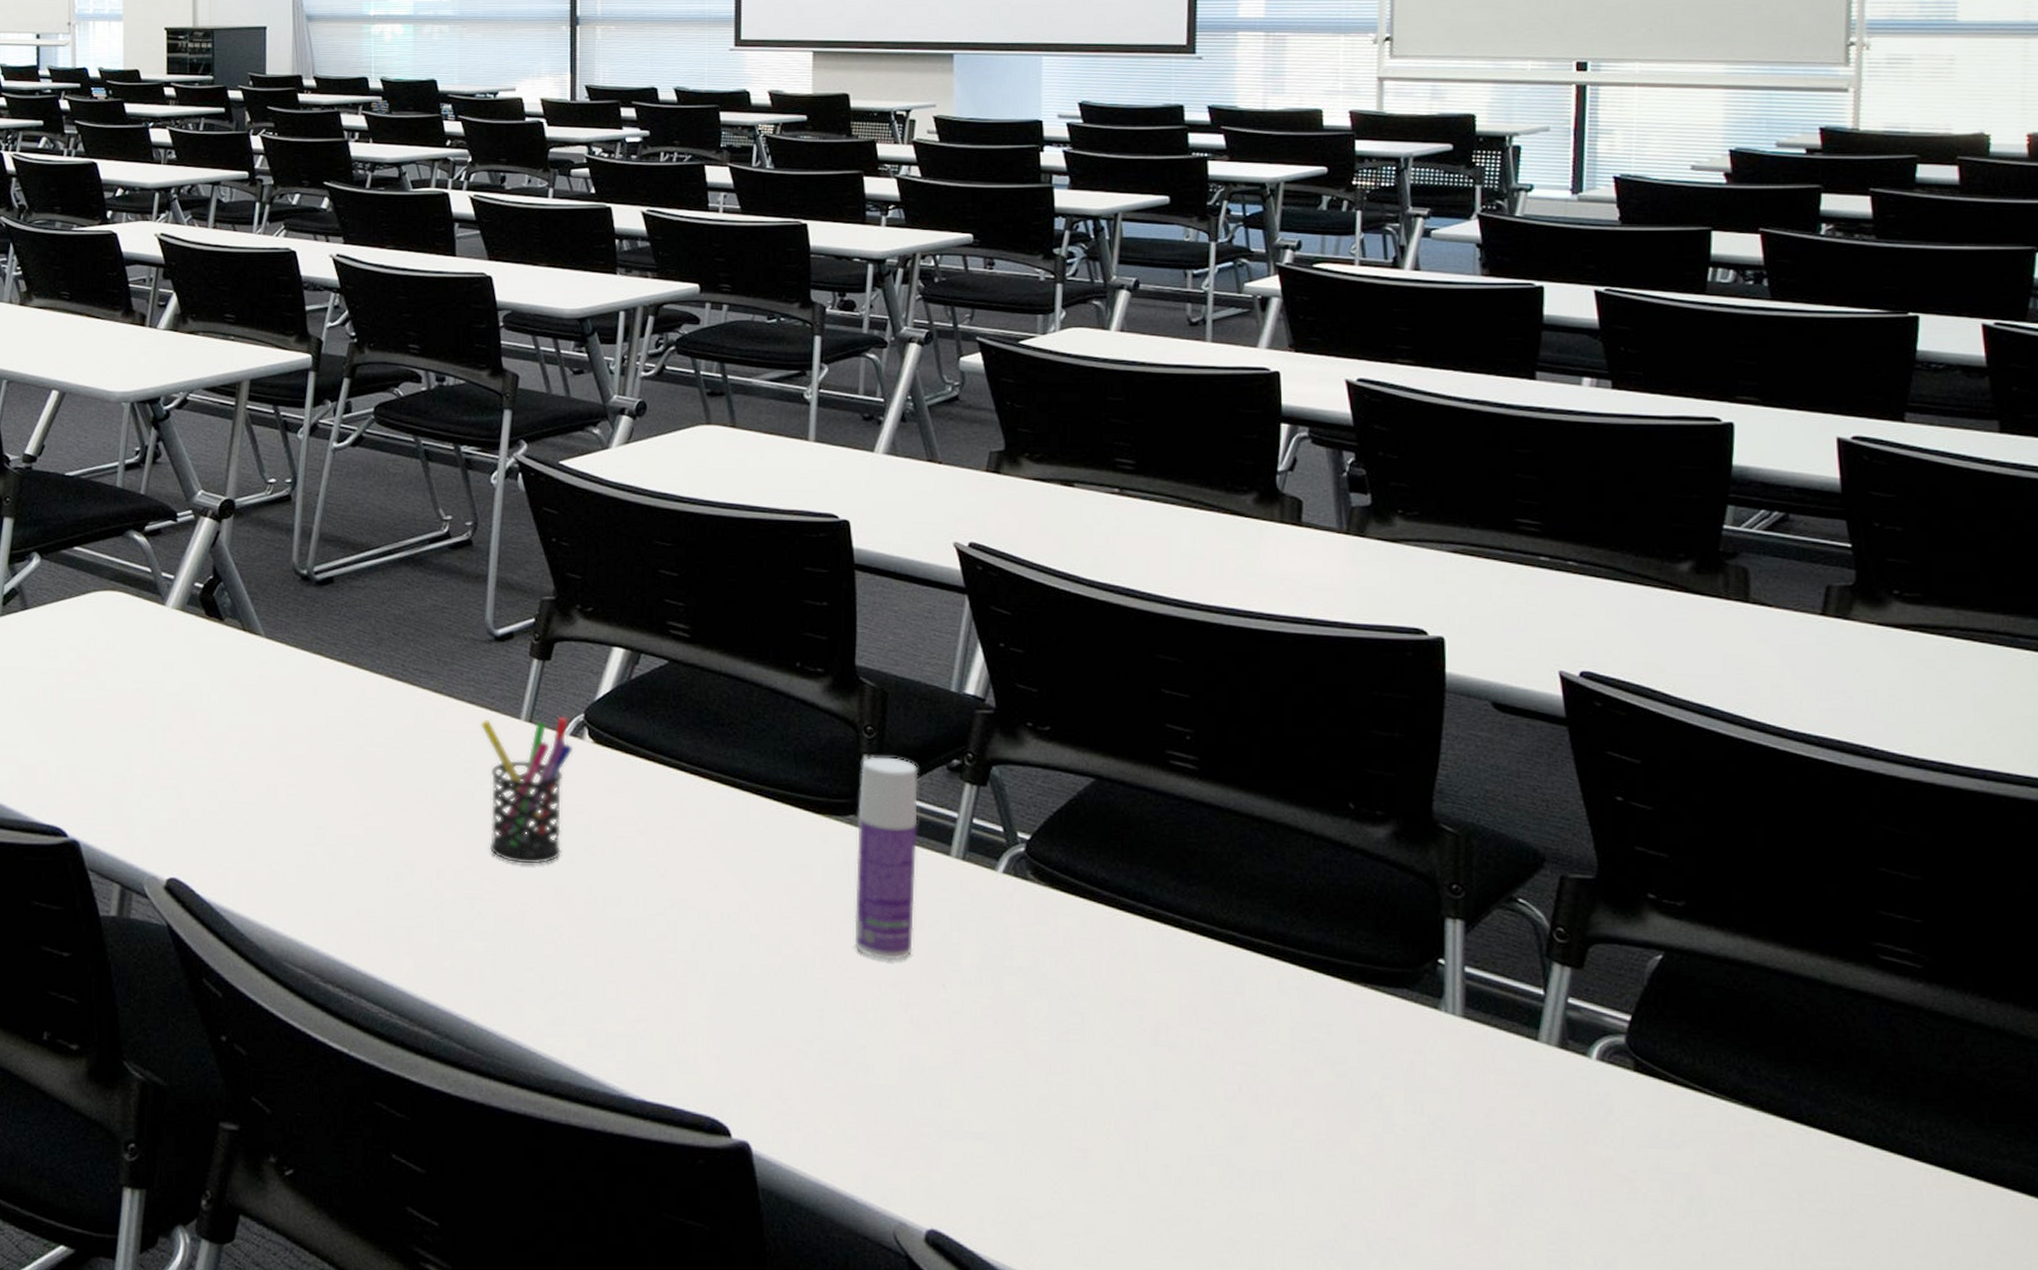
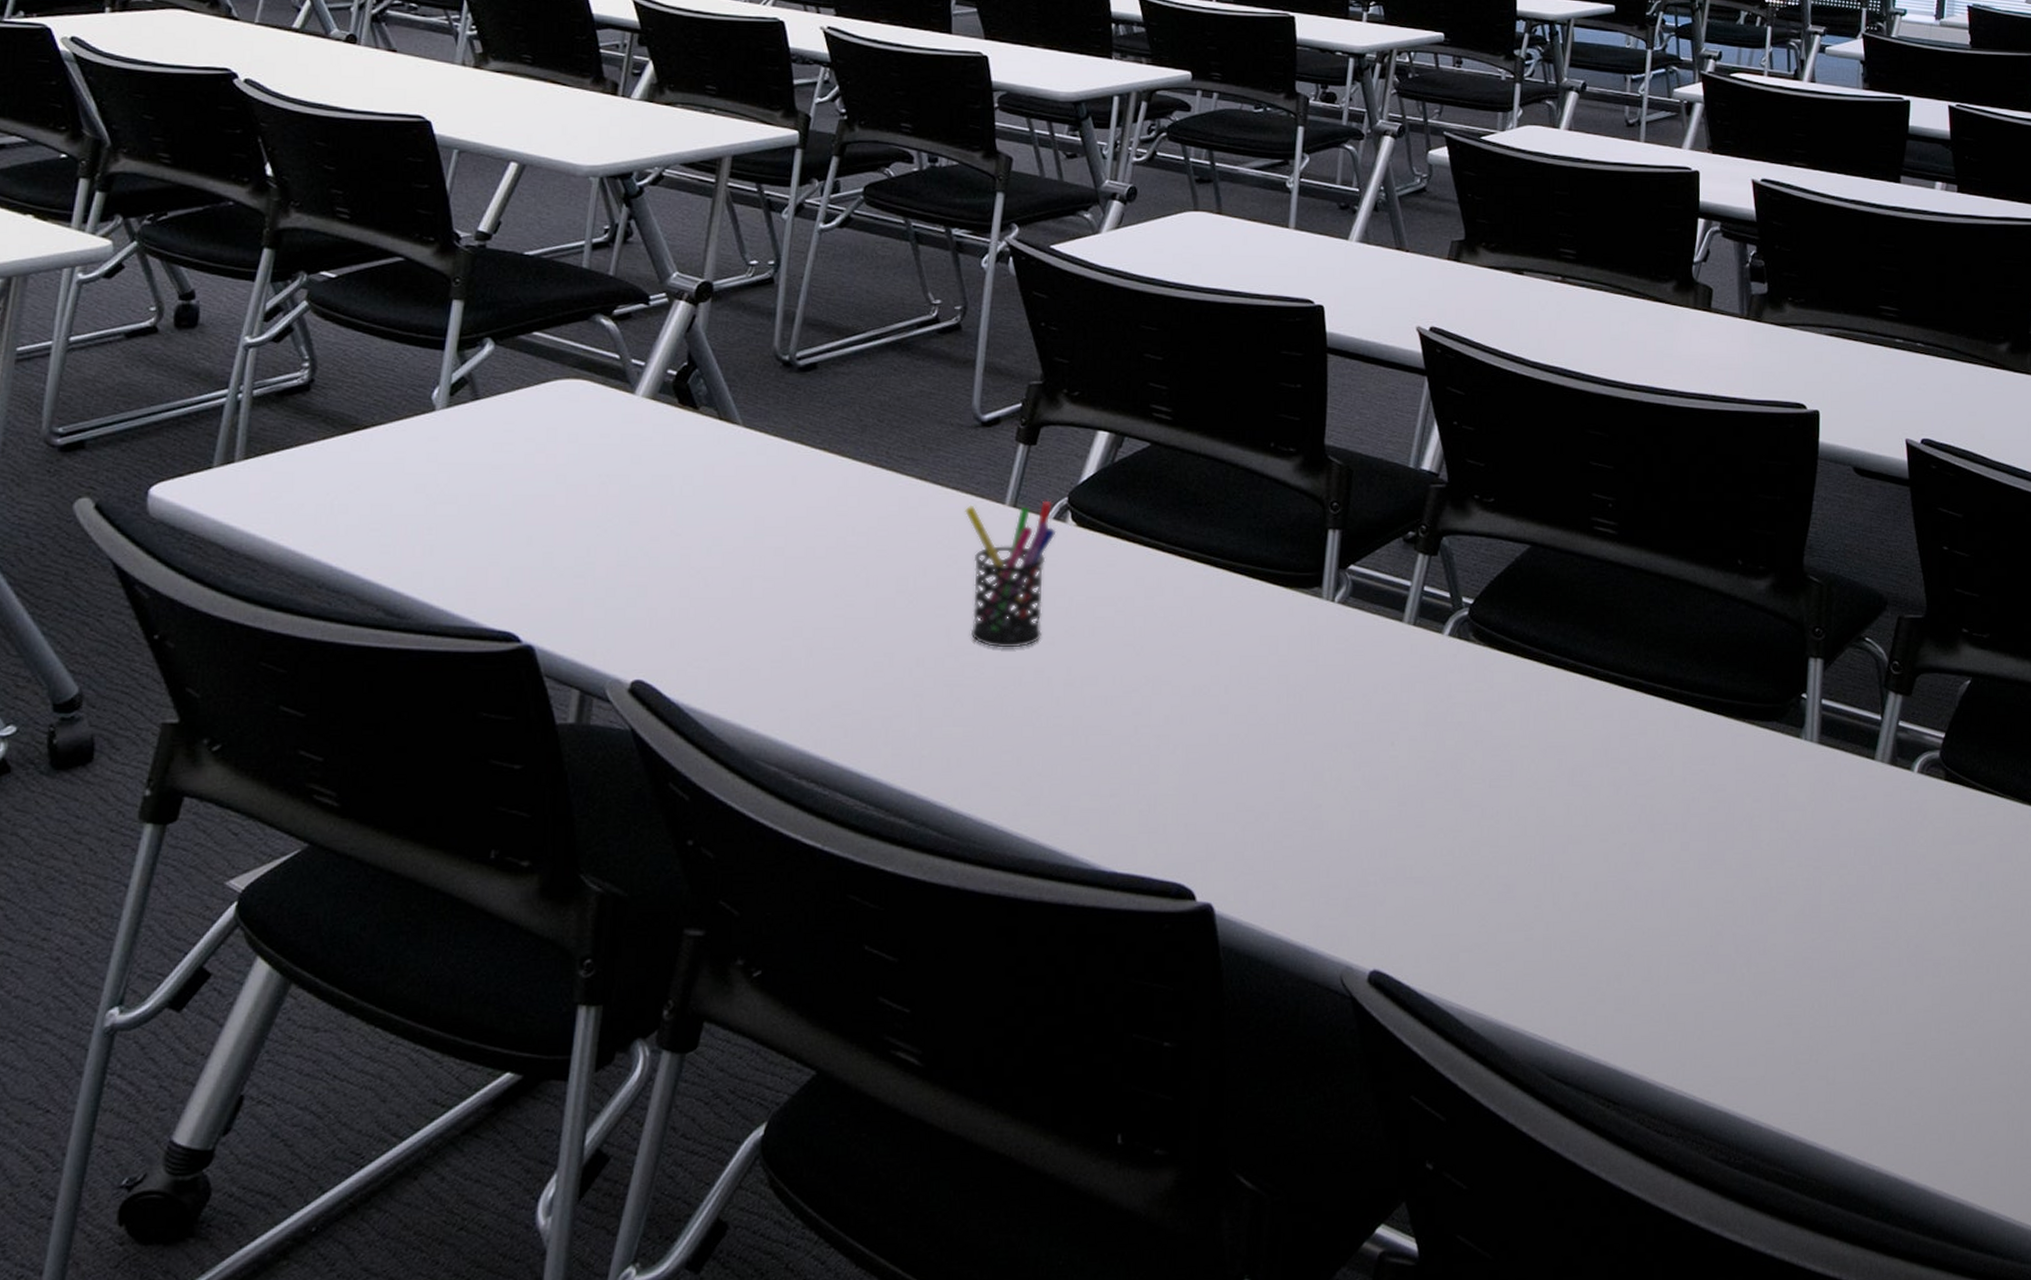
bottle: present [854,756,918,961] -> none [1315,531,1377,723]

